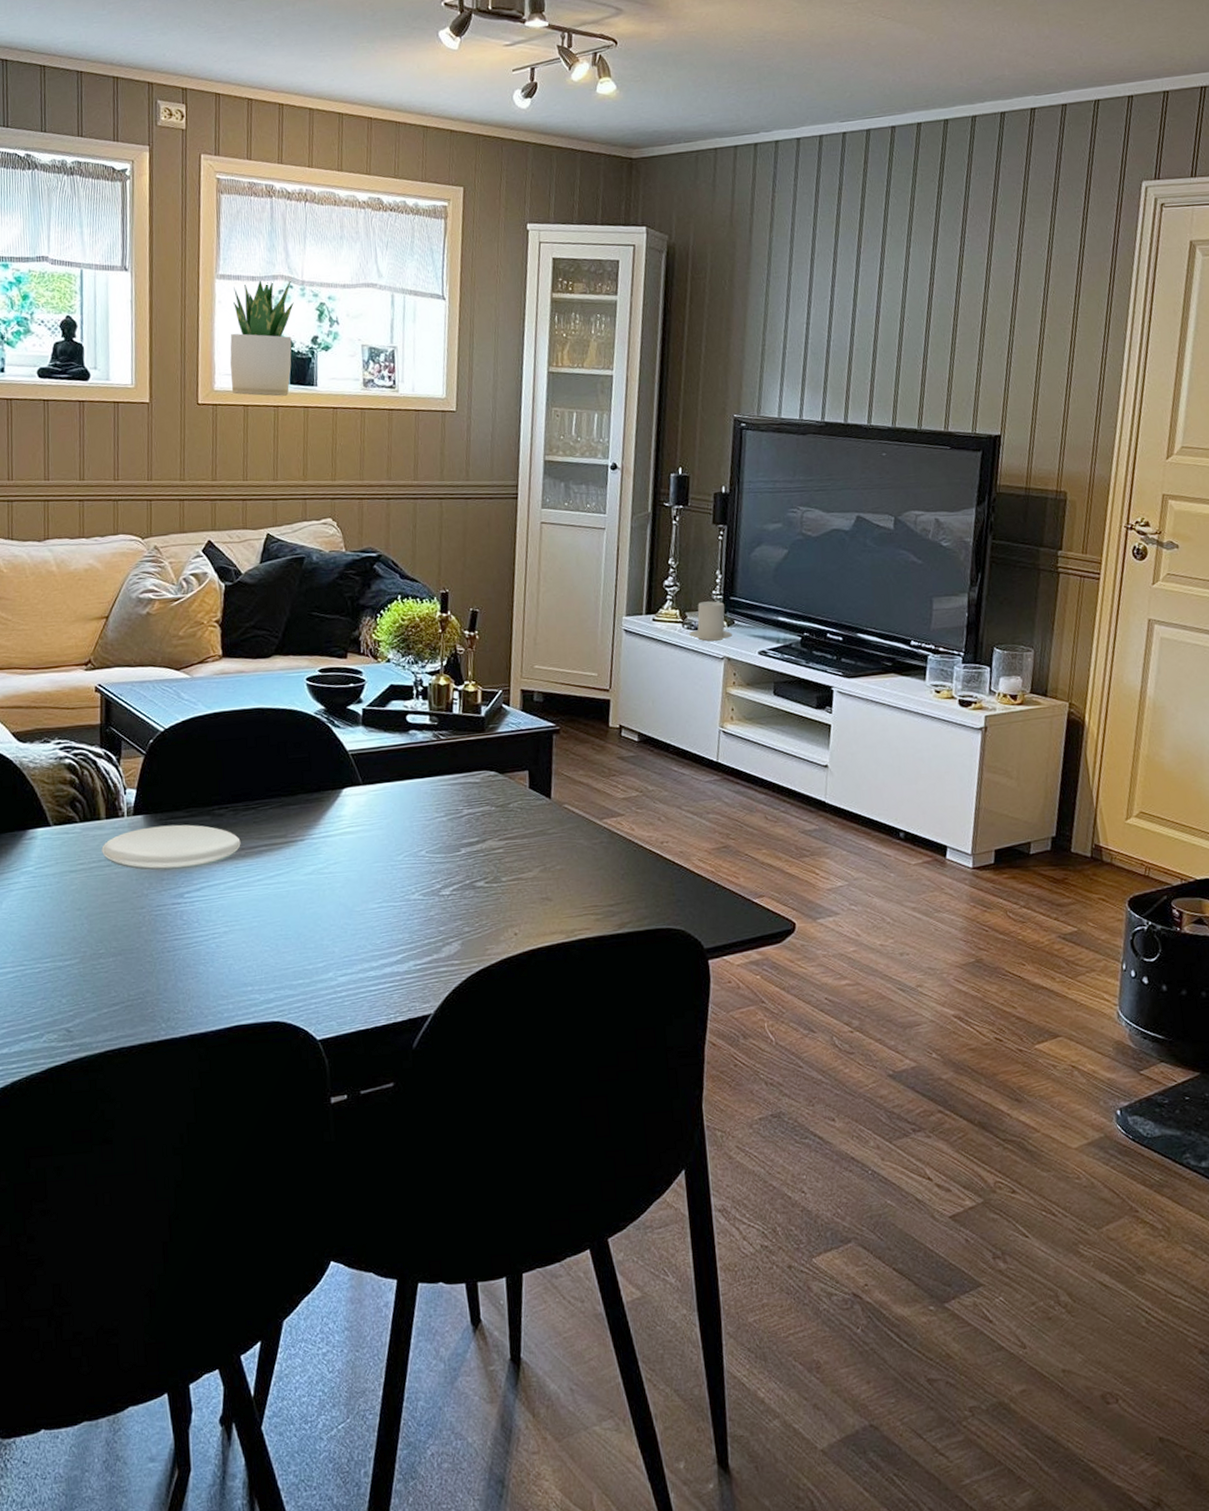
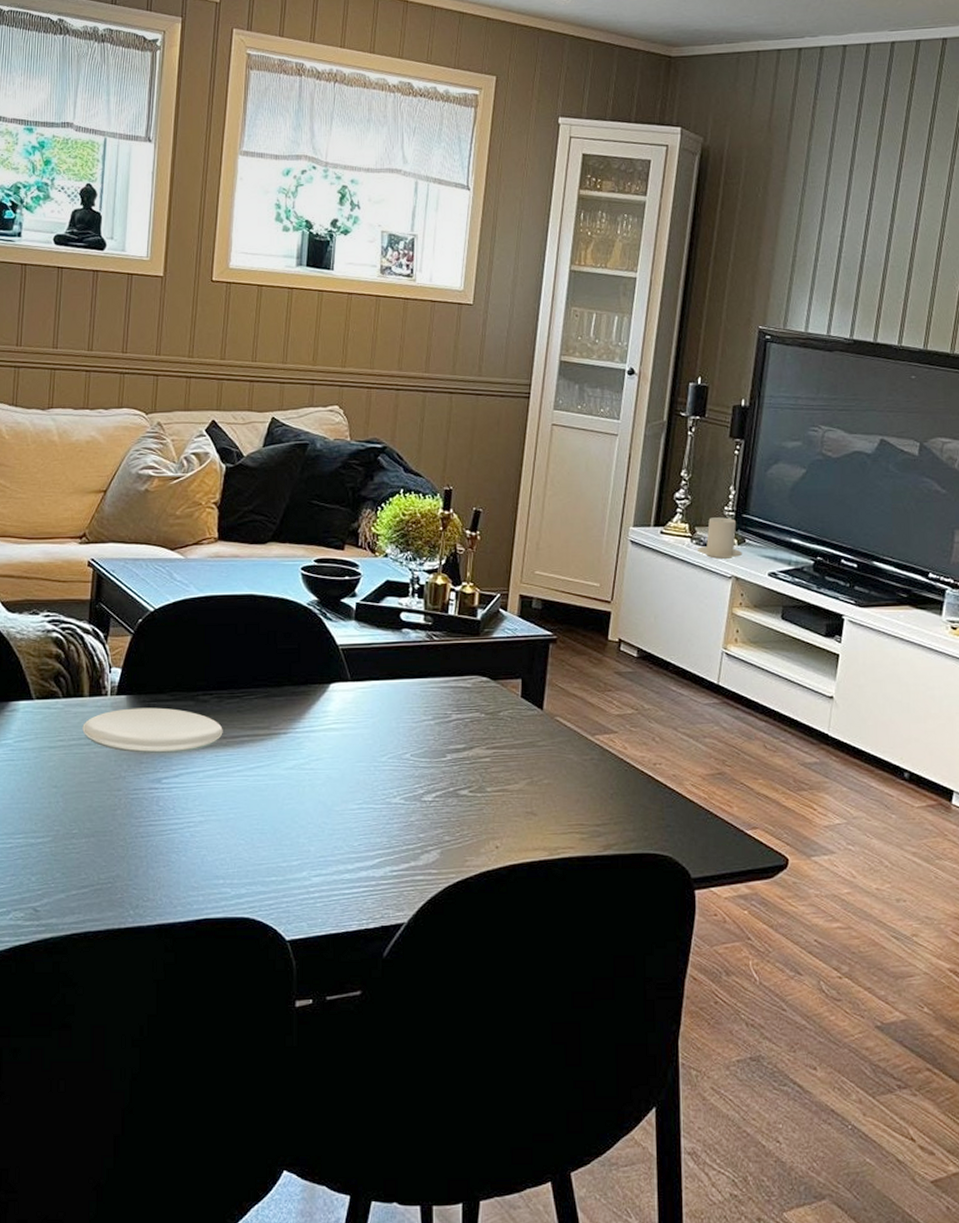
planter: present [230,279,294,397] -> none [247,160,316,278]

